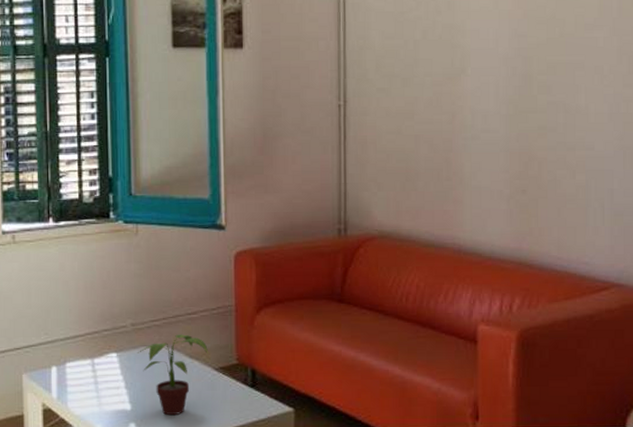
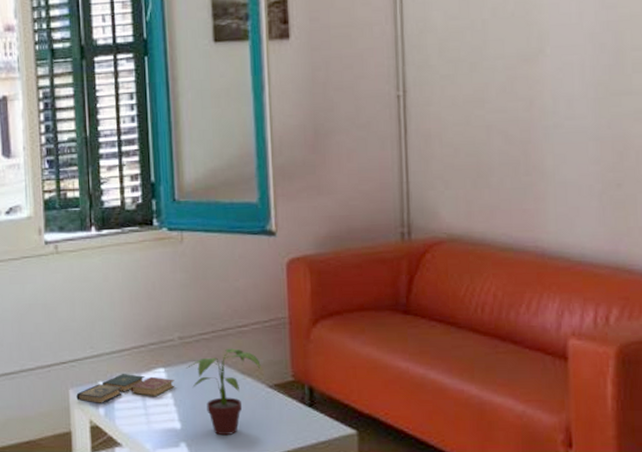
book: none [30,358,126,388] -> present [76,373,175,405]

